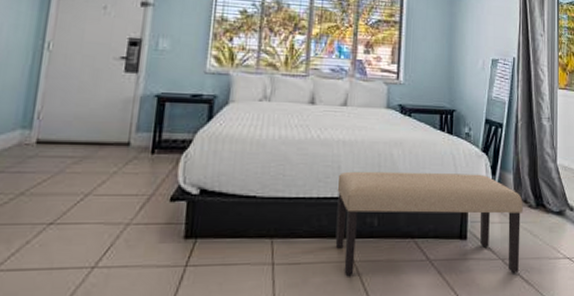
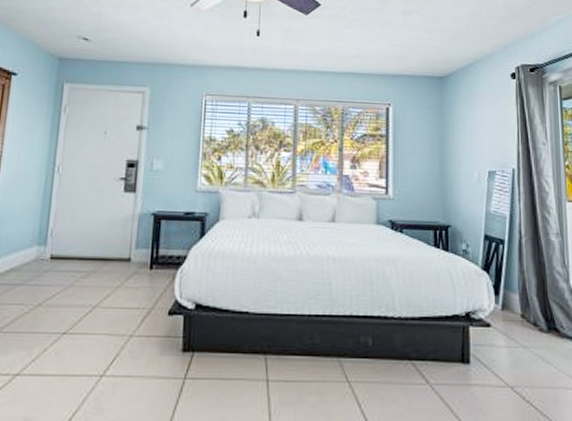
bench: present [335,171,523,276] -> none [328,288,533,402]

